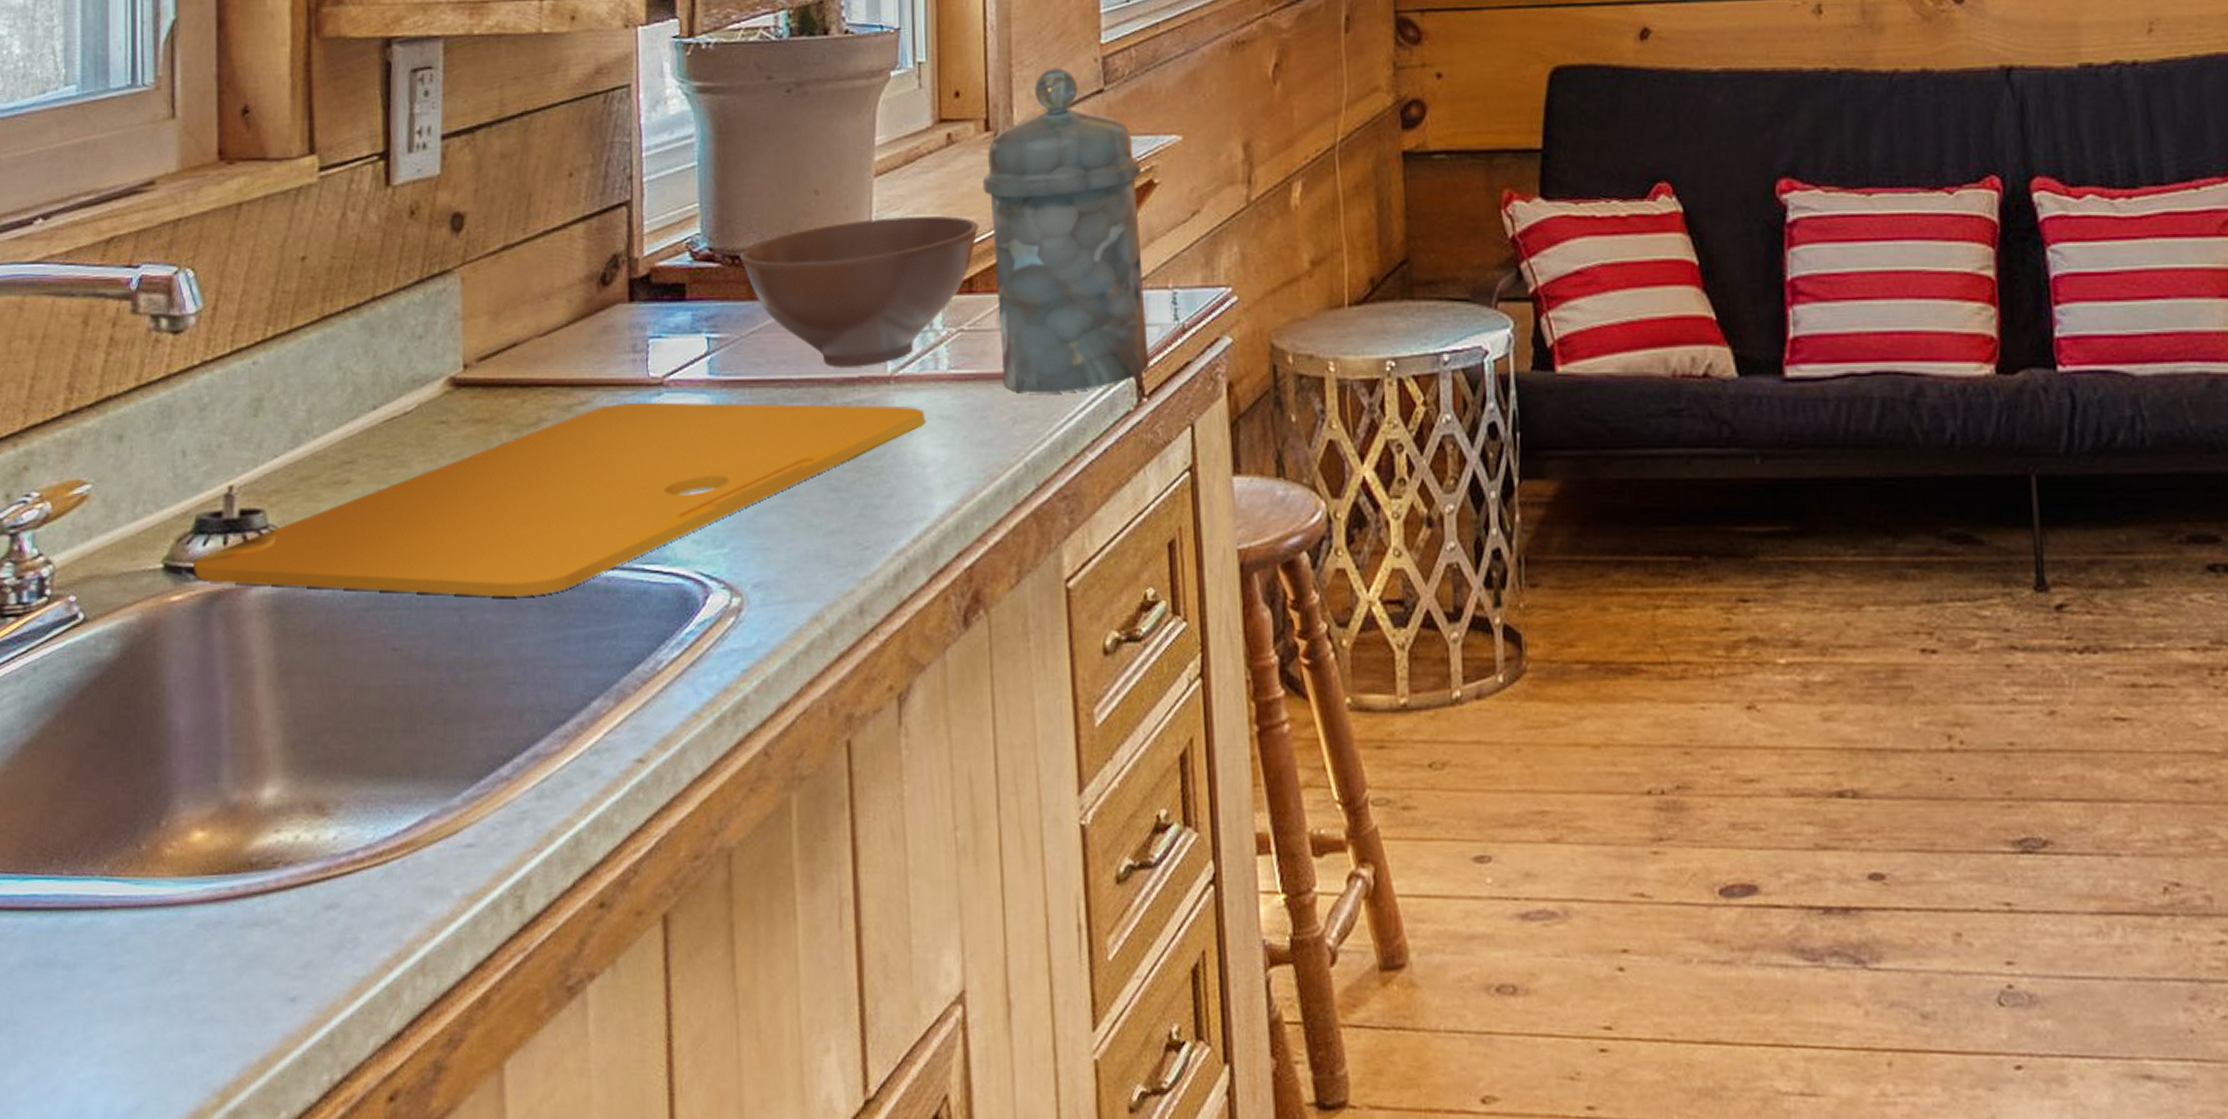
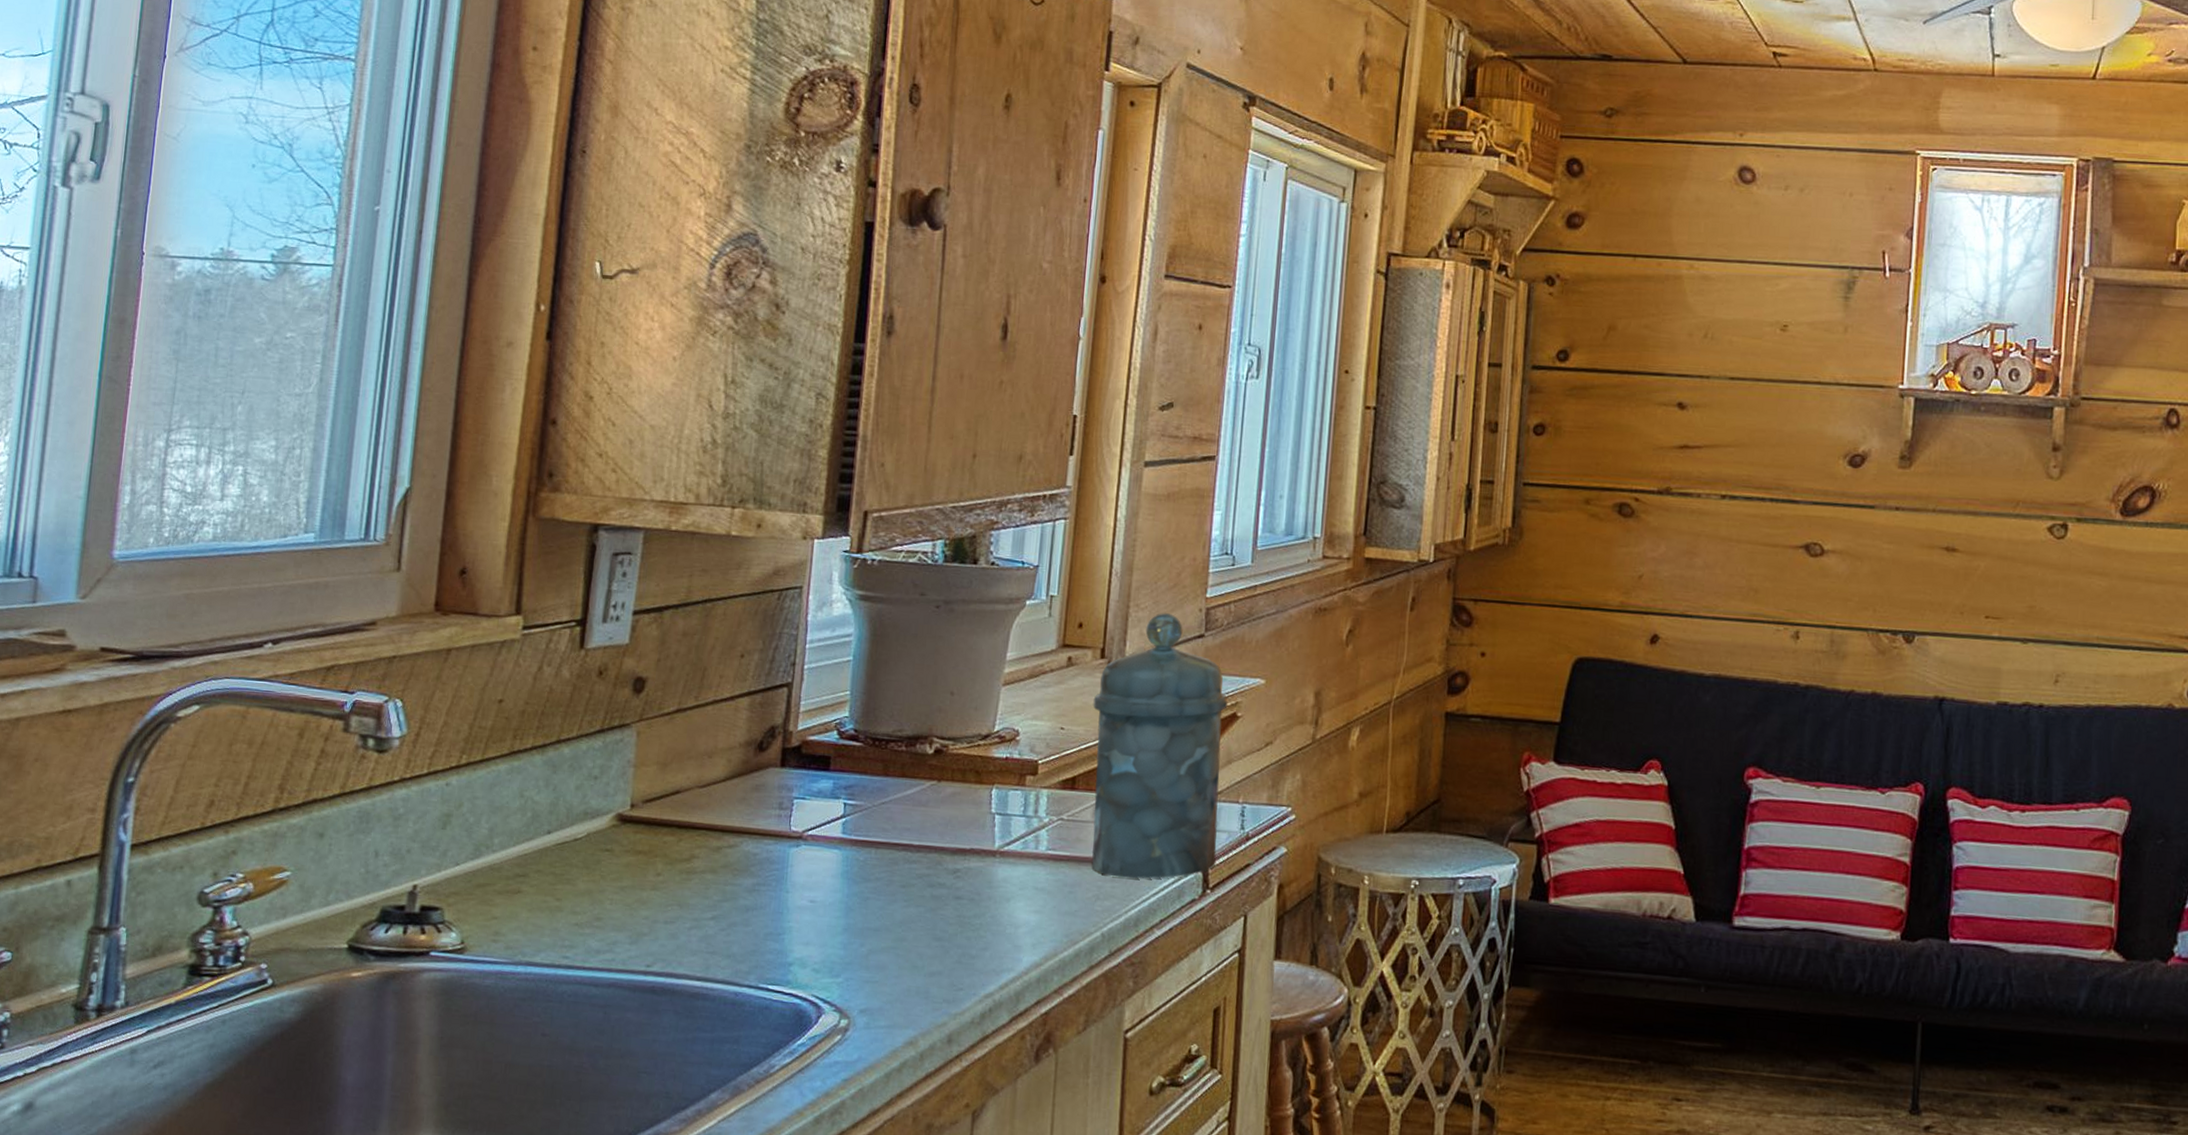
cutting board: present [193,402,926,597] -> none [374,850,1023,1002]
bowl: present [739,216,979,367] -> none [879,720,1087,840]

